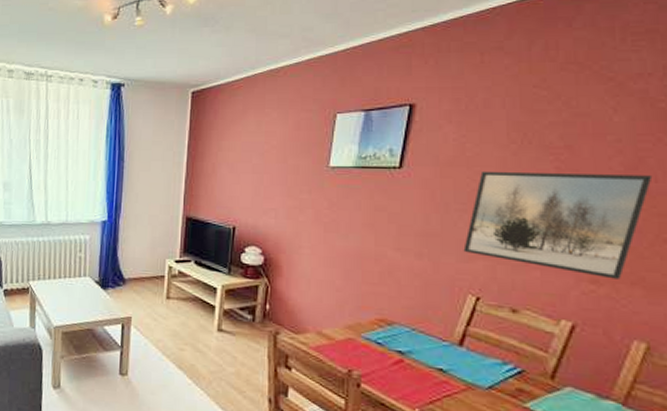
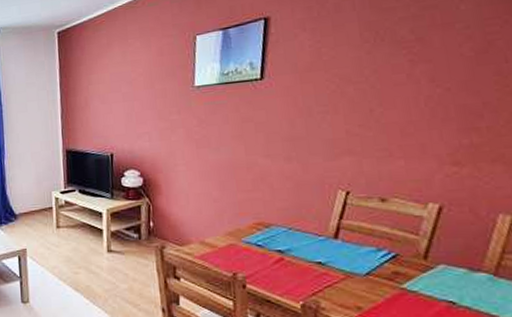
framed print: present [463,171,653,279] -> none [329,56,503,159]

